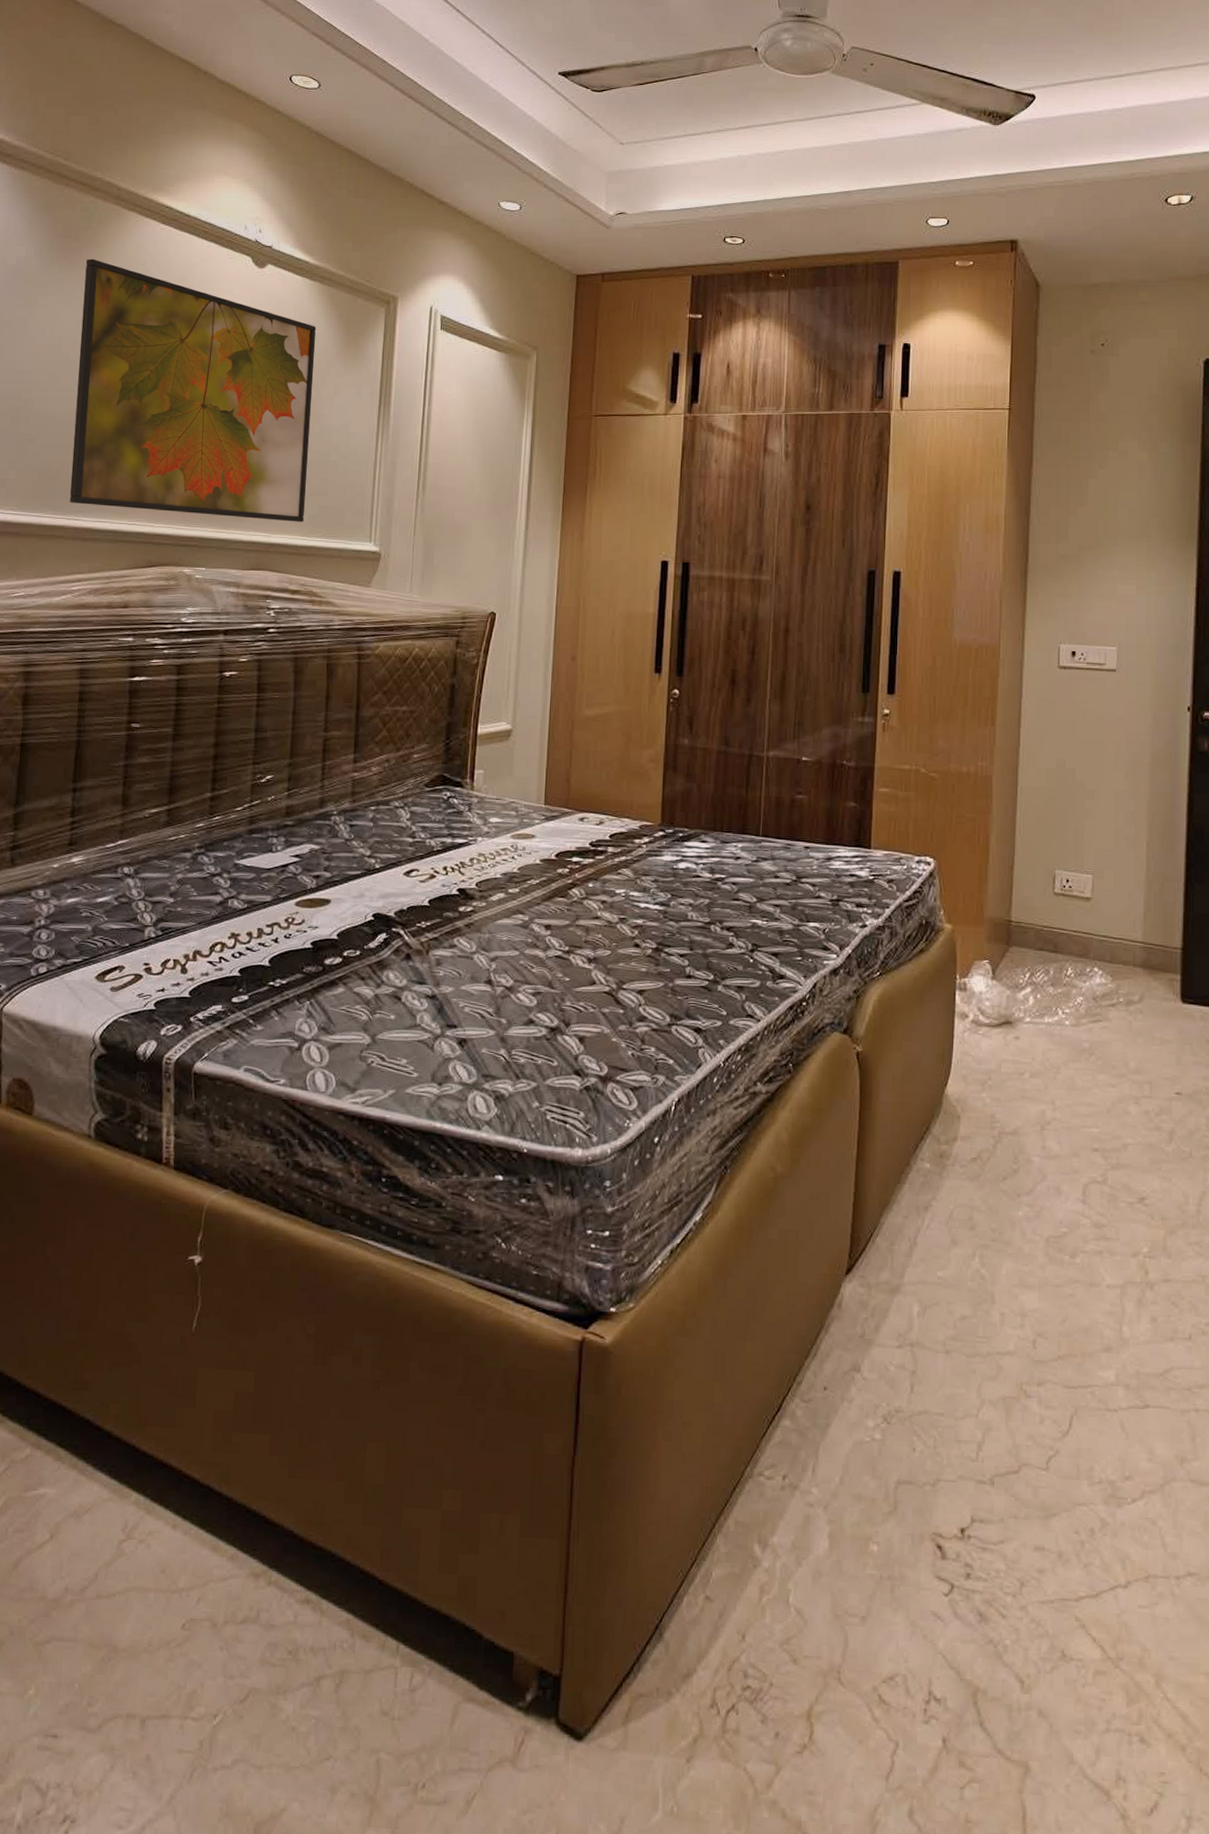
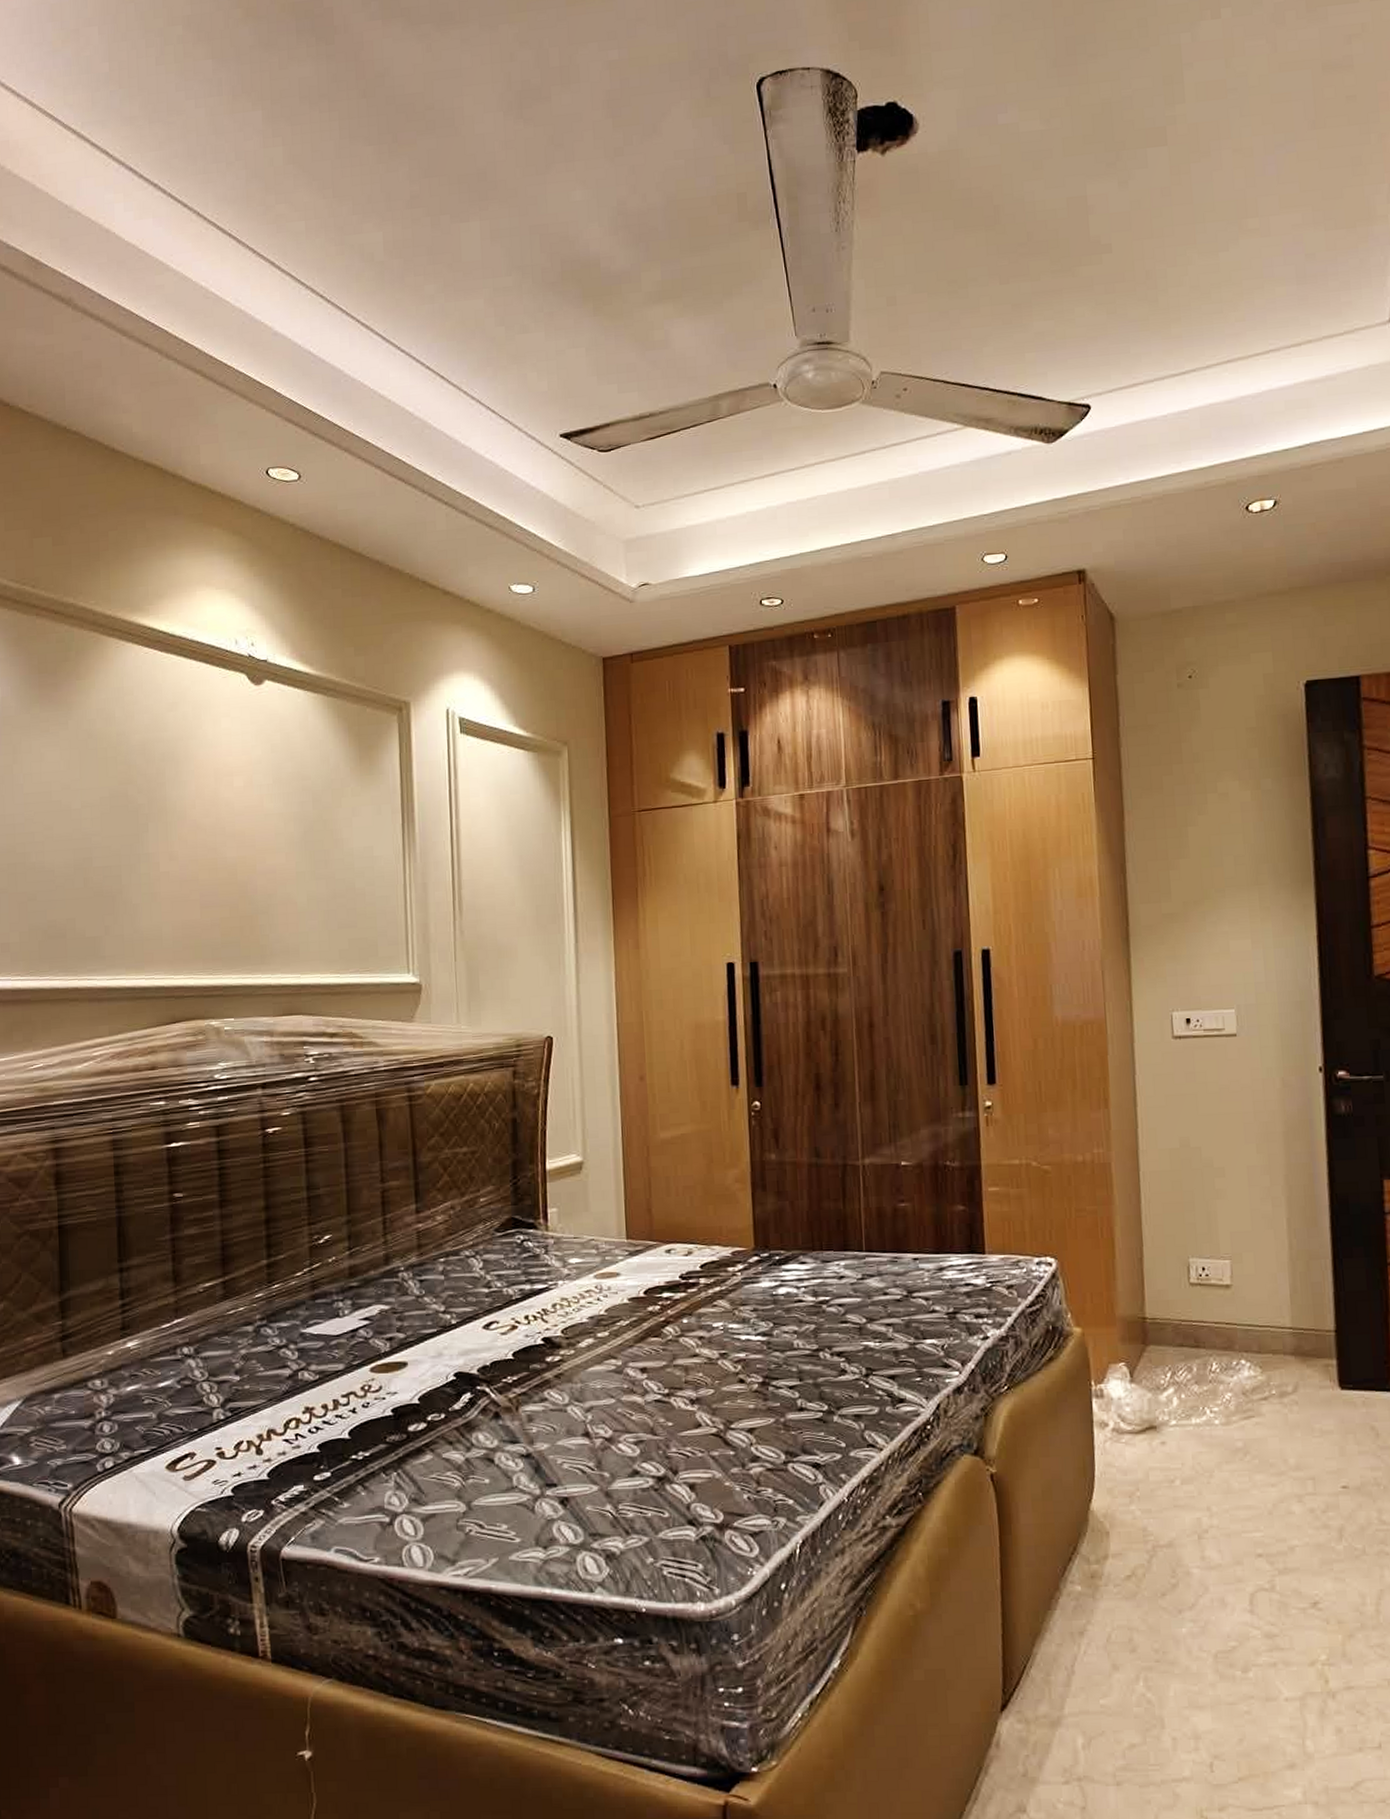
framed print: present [69,258,317,522] -> none [68,693,334,963]

